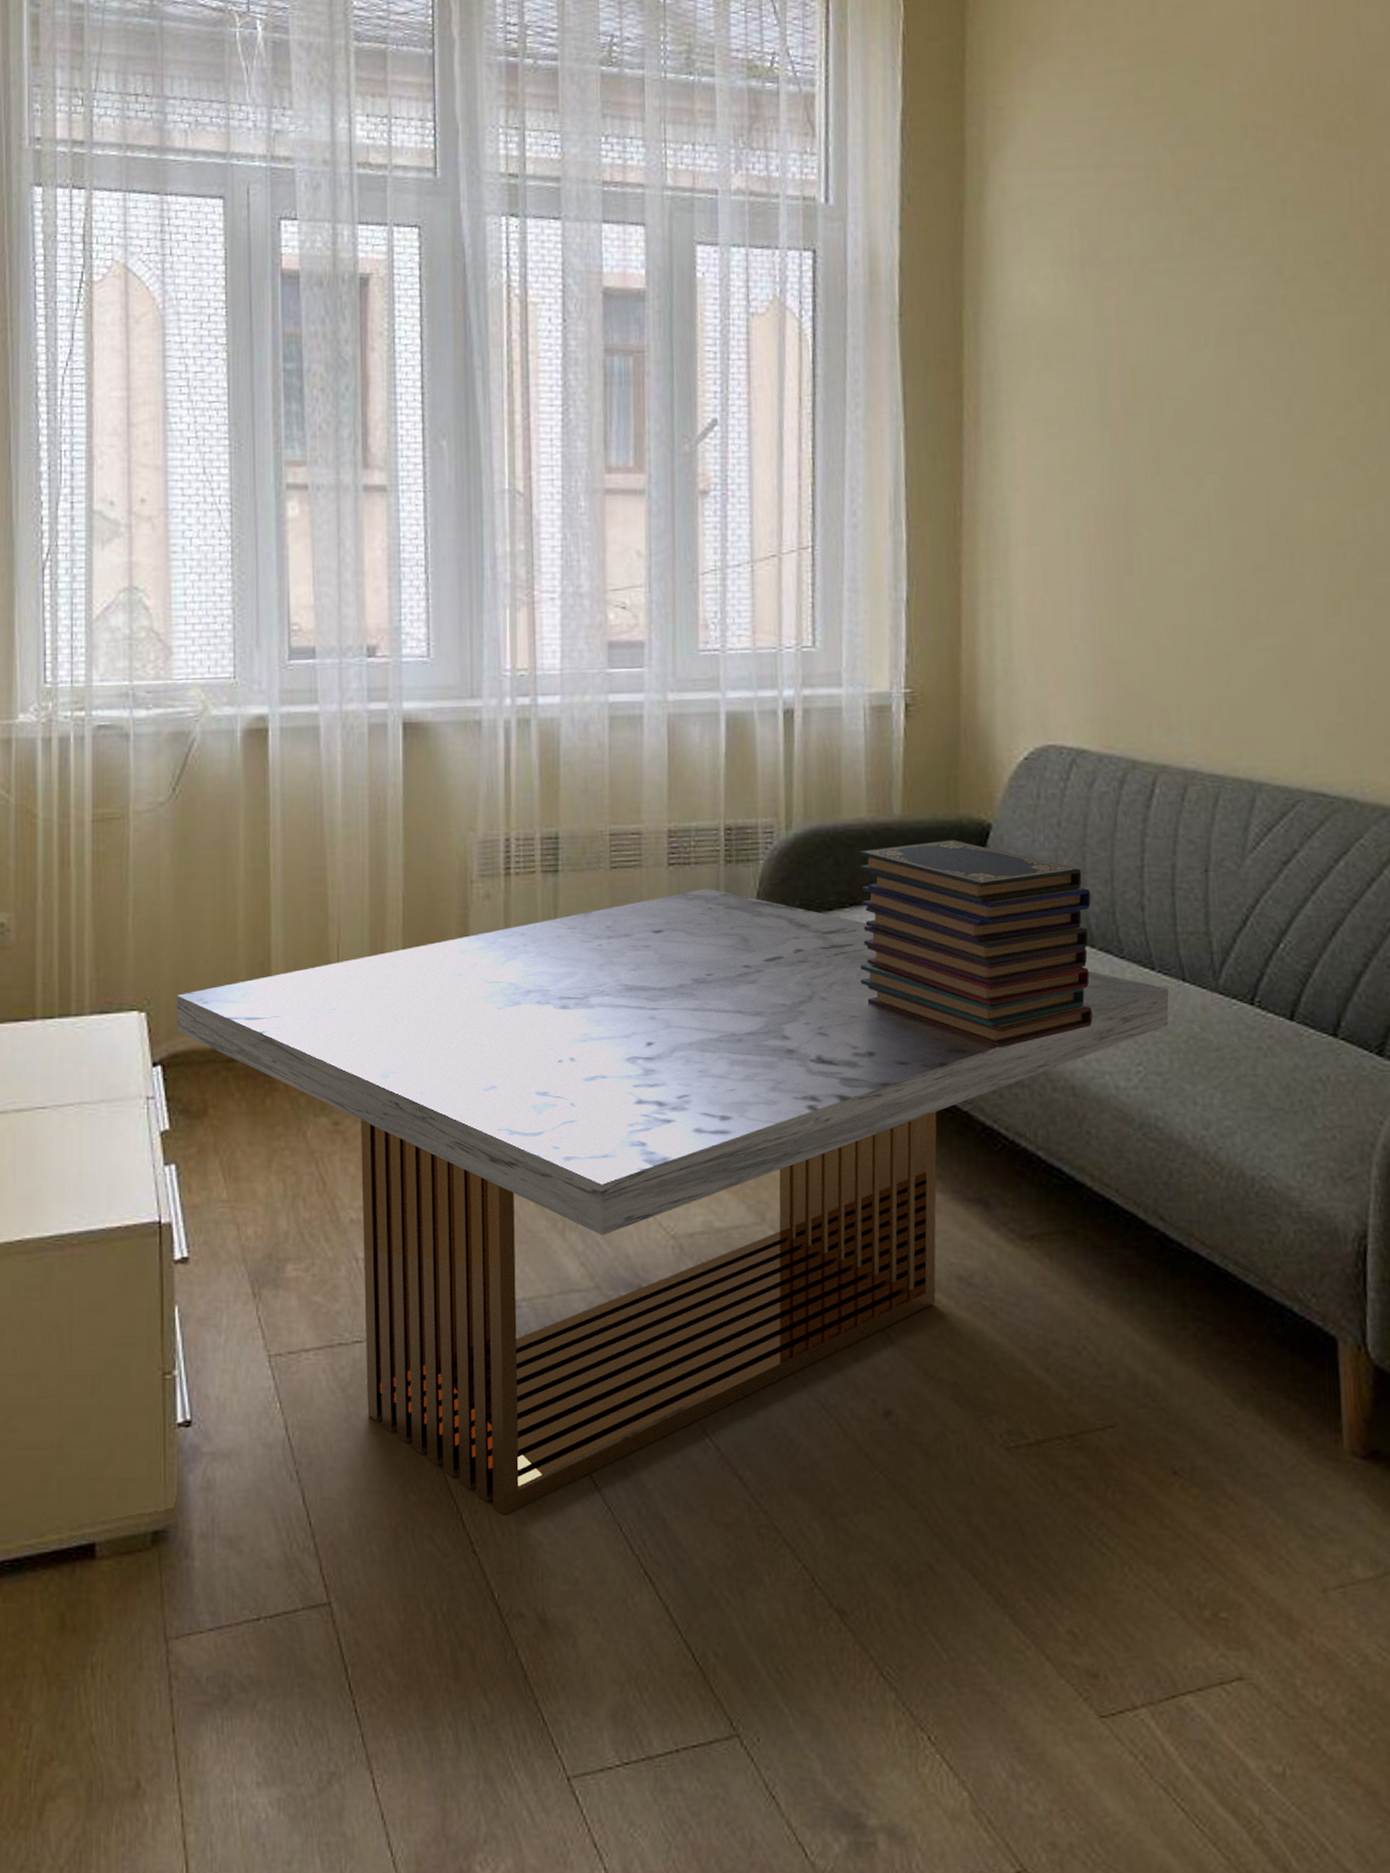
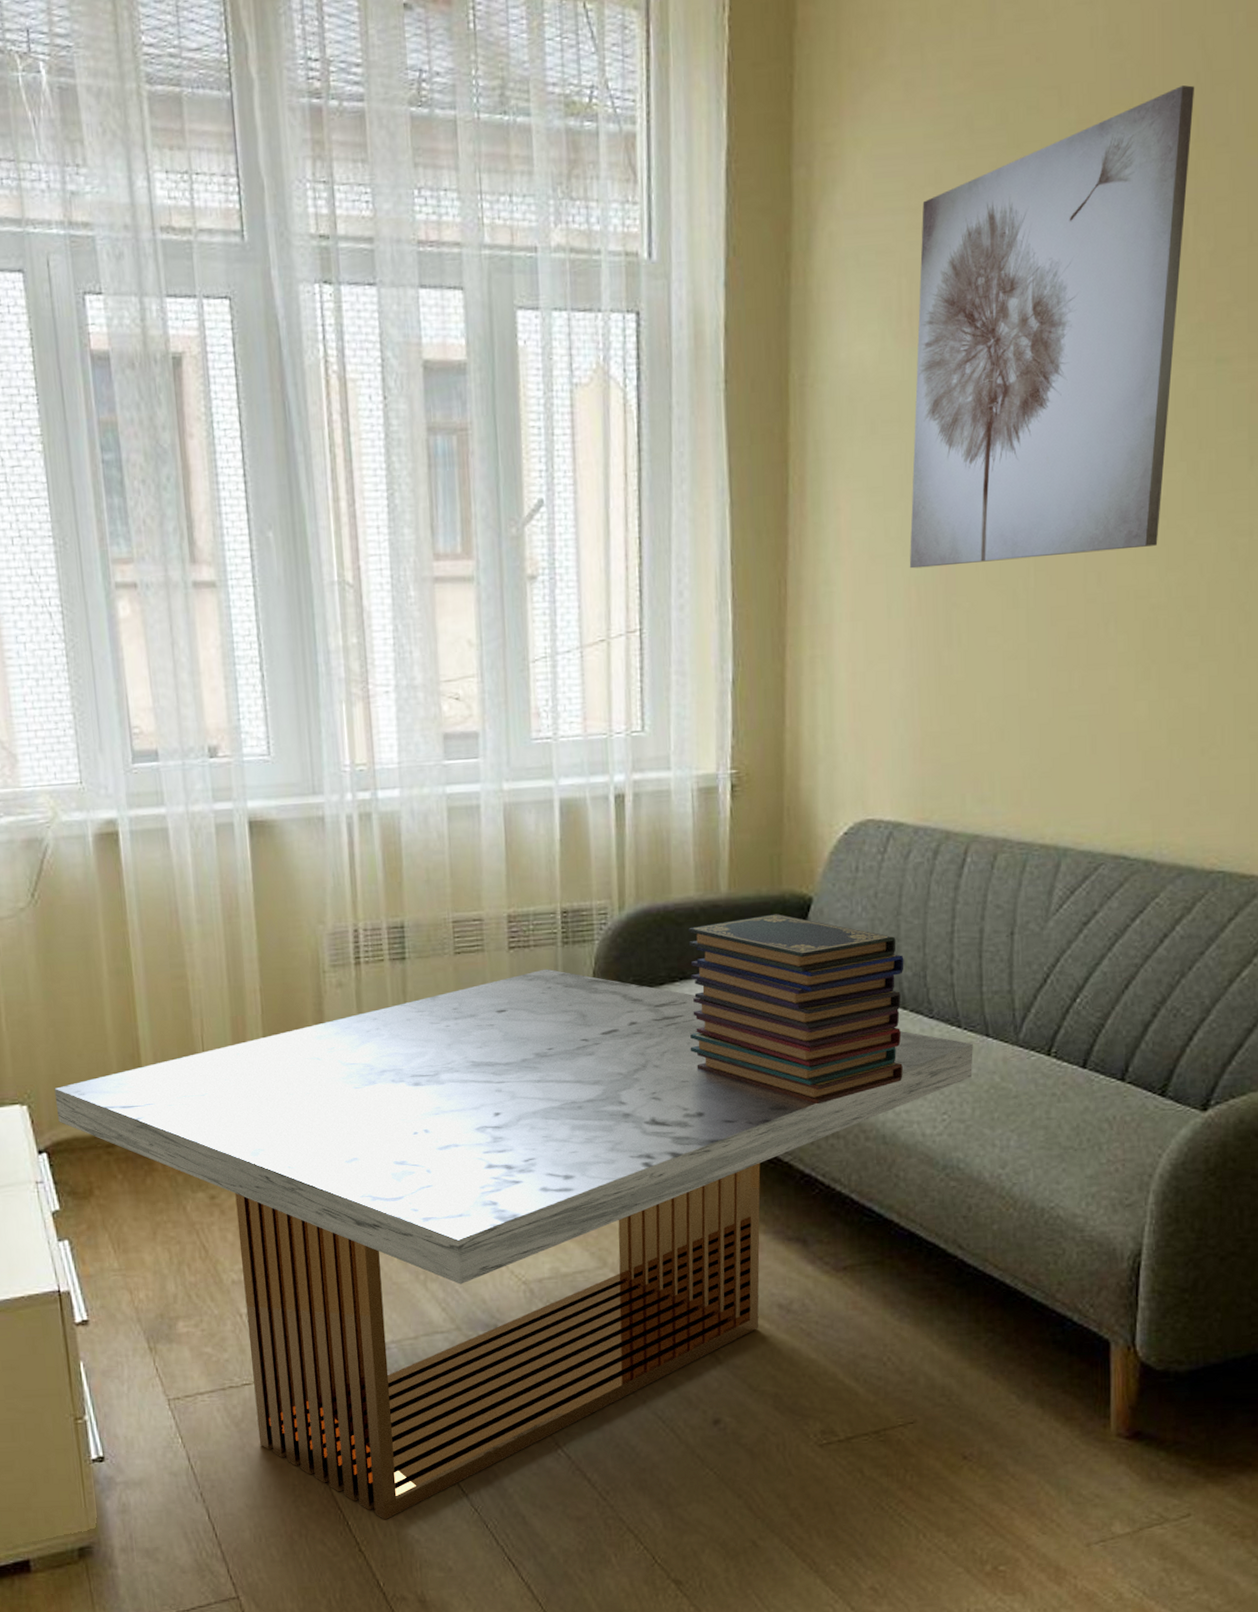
wall art: none [1087,66,1353,497] -> present [909,85,1195,569]

